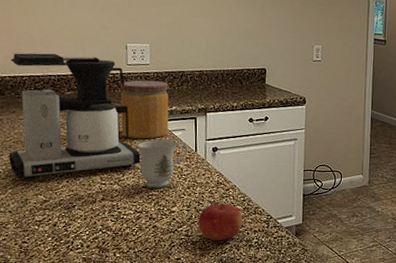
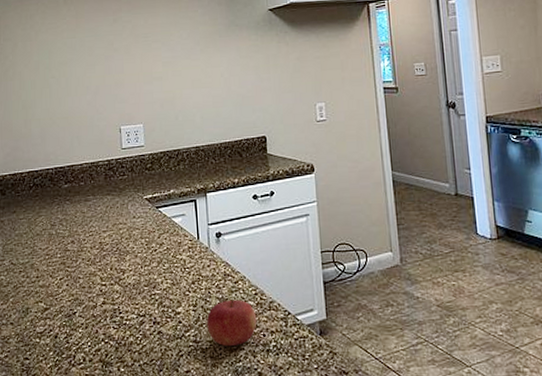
coffee maker: present [9,53,141,181] -> none [10,144,141,287]
jar: present [120,80,169,139] -> none [116,163,168,231]
mug: present [137,140,188,189] -> none [136,228,190,287]

